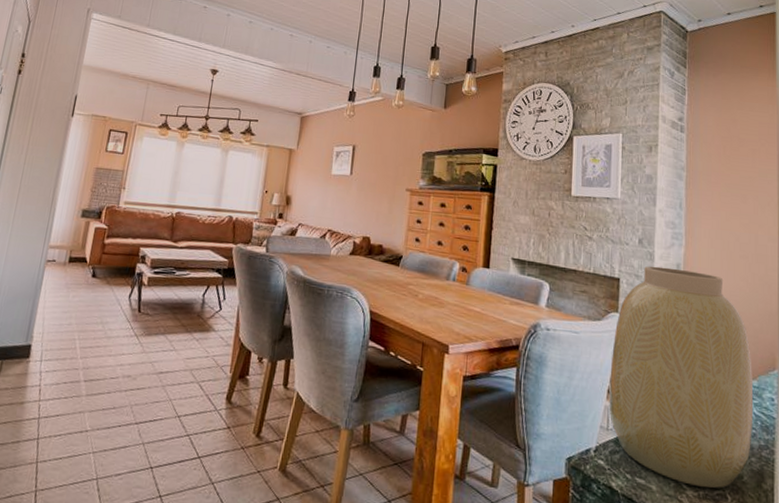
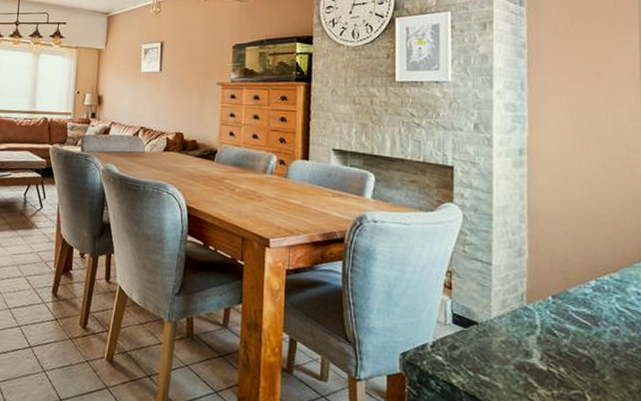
vase: present [609,265,754,489] -> none [446,152,616,388]

